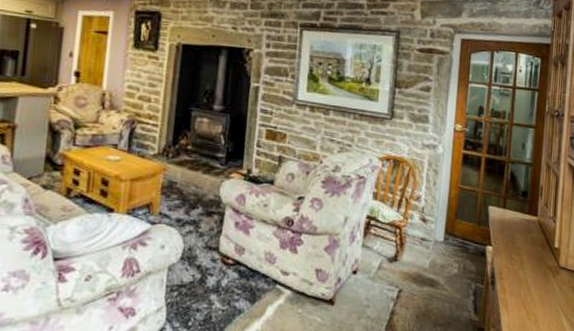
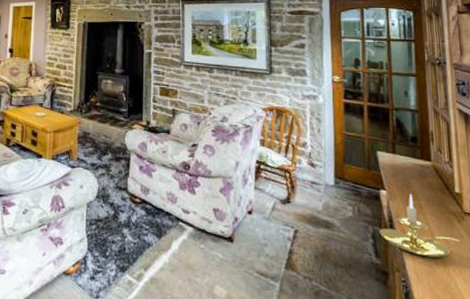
candle holder: none [481,250,553,312] -> present [379,194,461,258]

